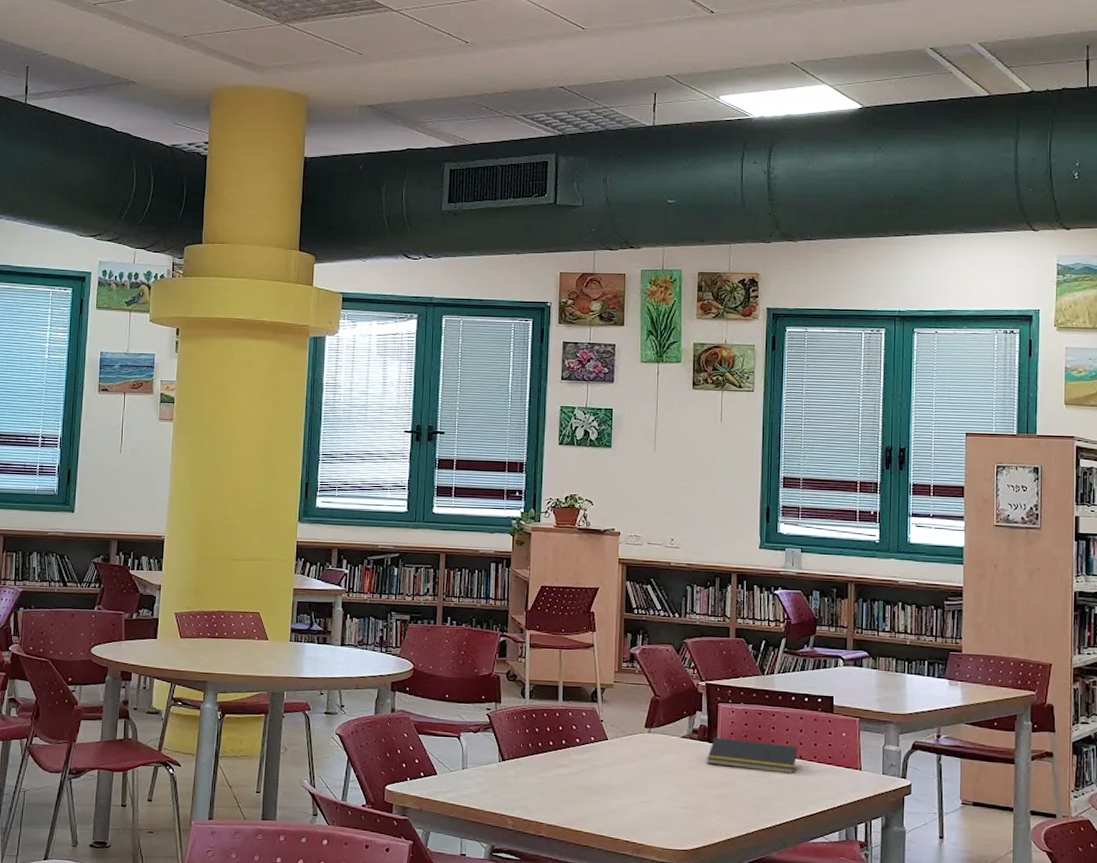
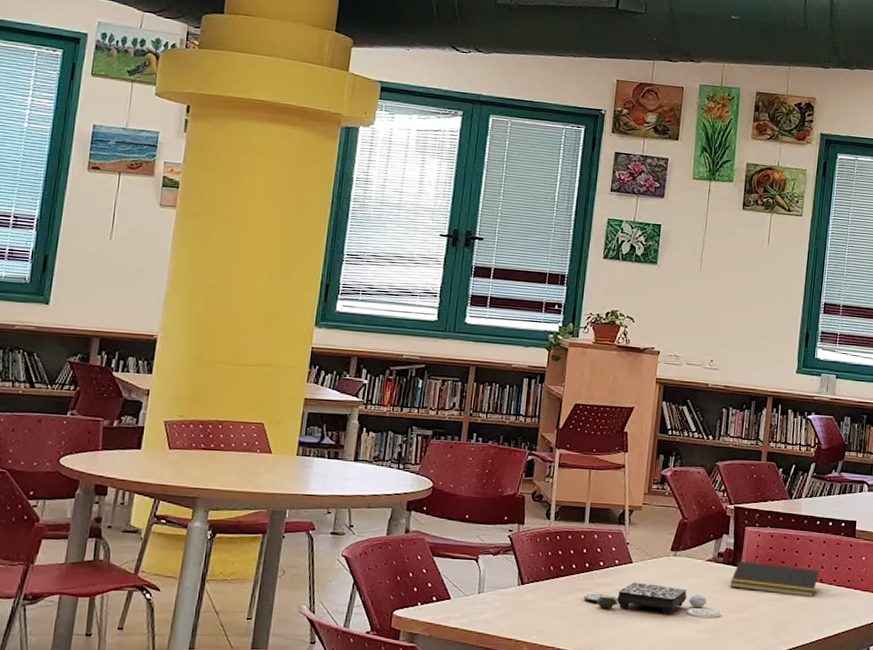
board game: none [563,758,700,795] -> present [584,582,721,619]

